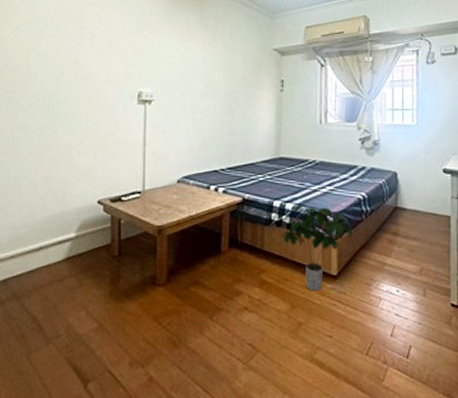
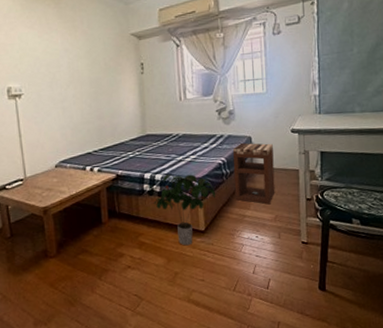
nightstand: none [374,179,422,254] -> present [232,143,275,205]

